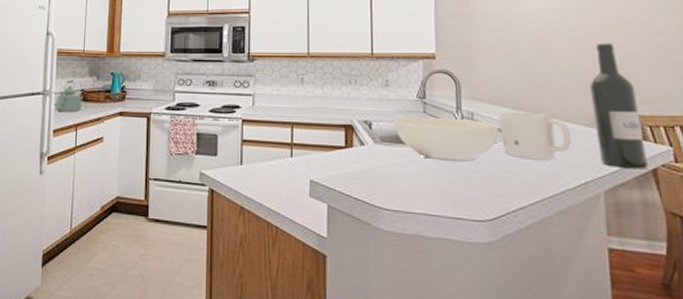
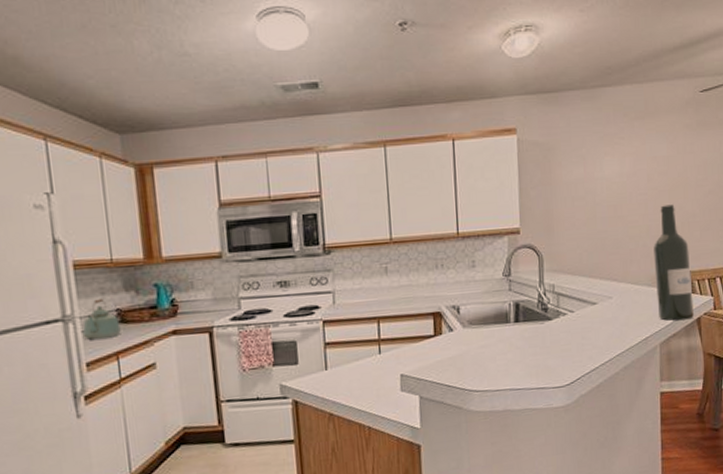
bowl: present [393,116,499,163] -> none [480,292,577,336]
mug: present [498,112,572,160] -> none [576,278,637,324]

